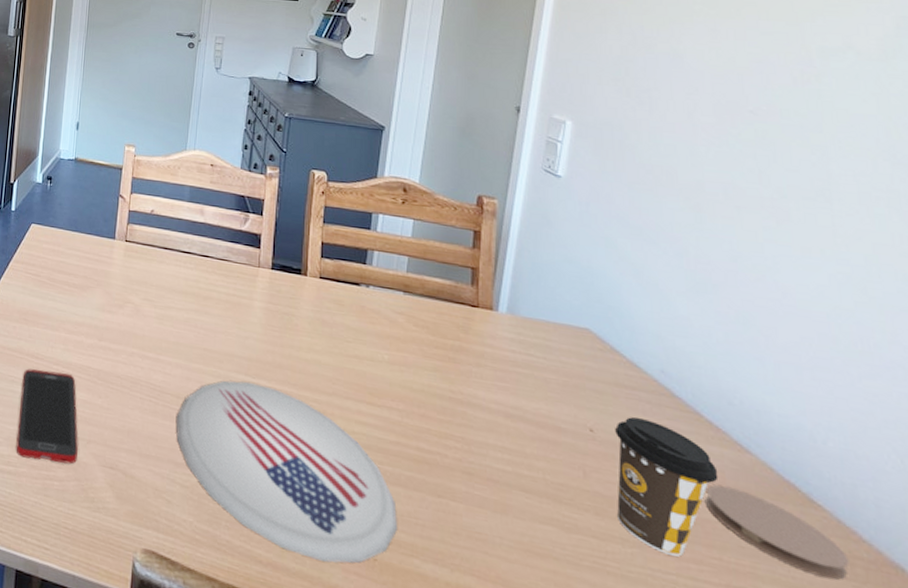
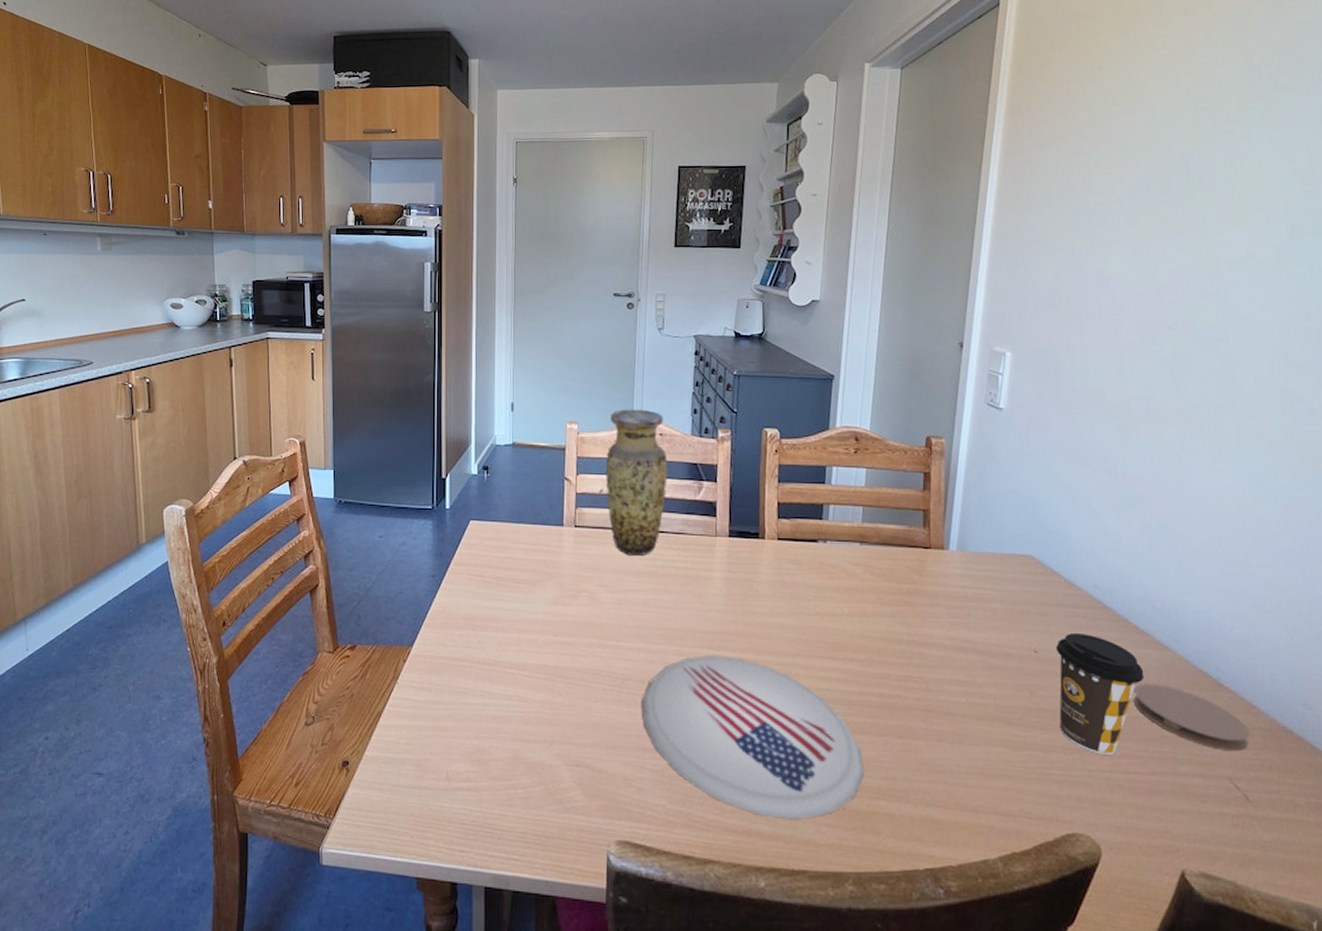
cell phone: present [16,368,78,464] -> none [473,676,541,771]
vase: none [157,138,216,276] -> present [605,409,667,555]

